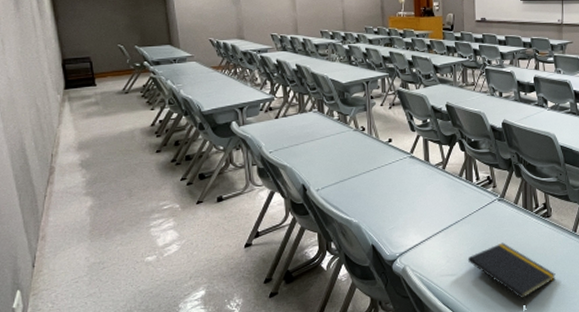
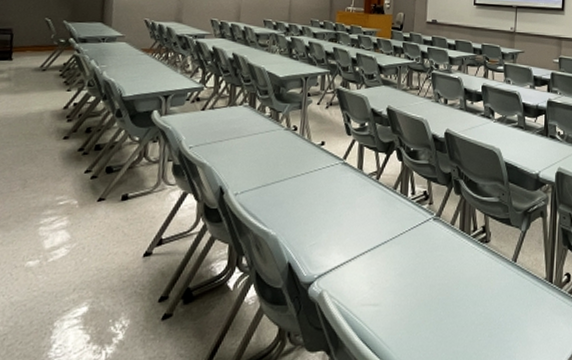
notepad: present [467,242,556,305] -> none [393,269,490,347]

